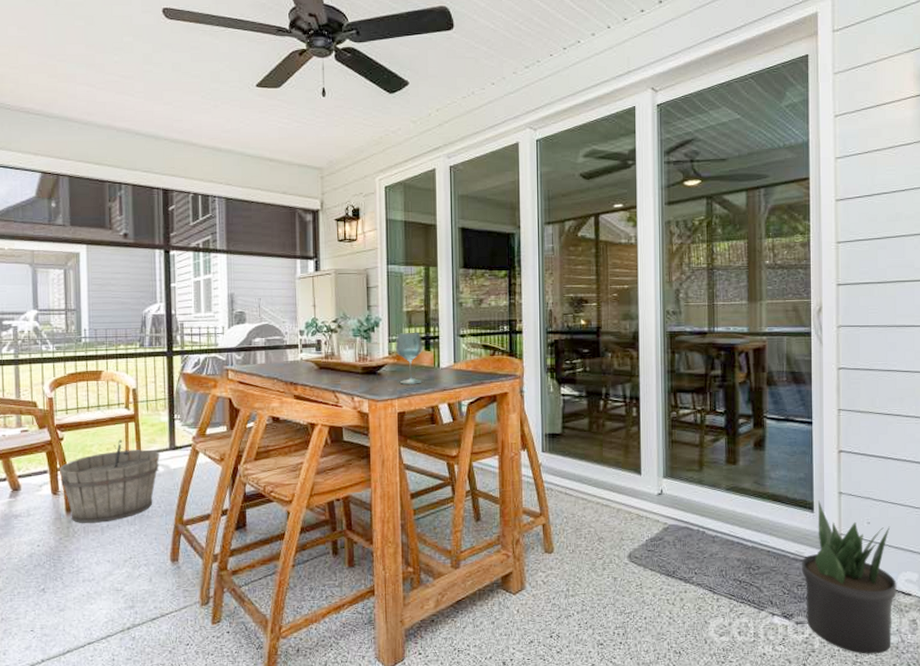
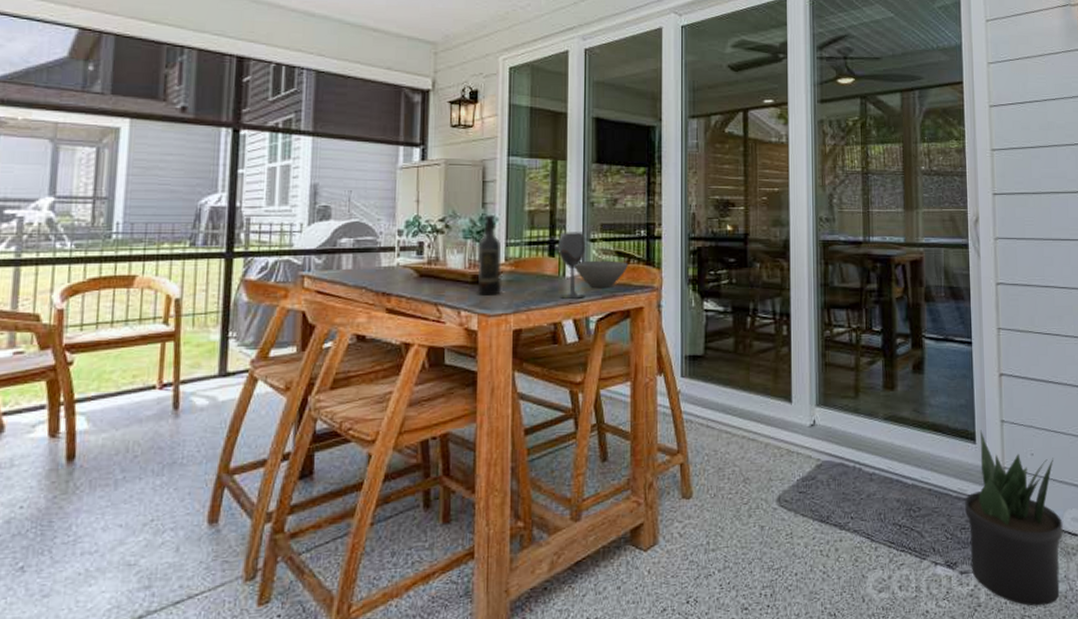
wooden bucket: present [59,439,160,523] -> none [60,364,205,475]
wine bottle: none [365,316,387,384] -> present [477,215,502,296]
wine glass: present [395,333,423,384] -> none [513,236,546,297]
wine glass: none [433,329,458,386] -> present [559,232,586,299]
bowl: none [448,353,493,377] -> present [575,260,628,289]

